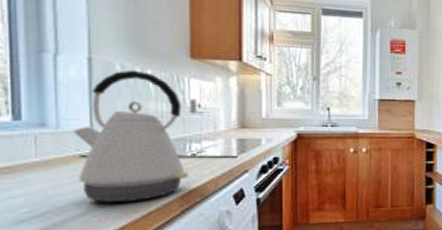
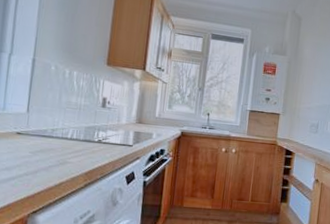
kettle: present [73,69,189,202] -> none [13,70,96,173]

